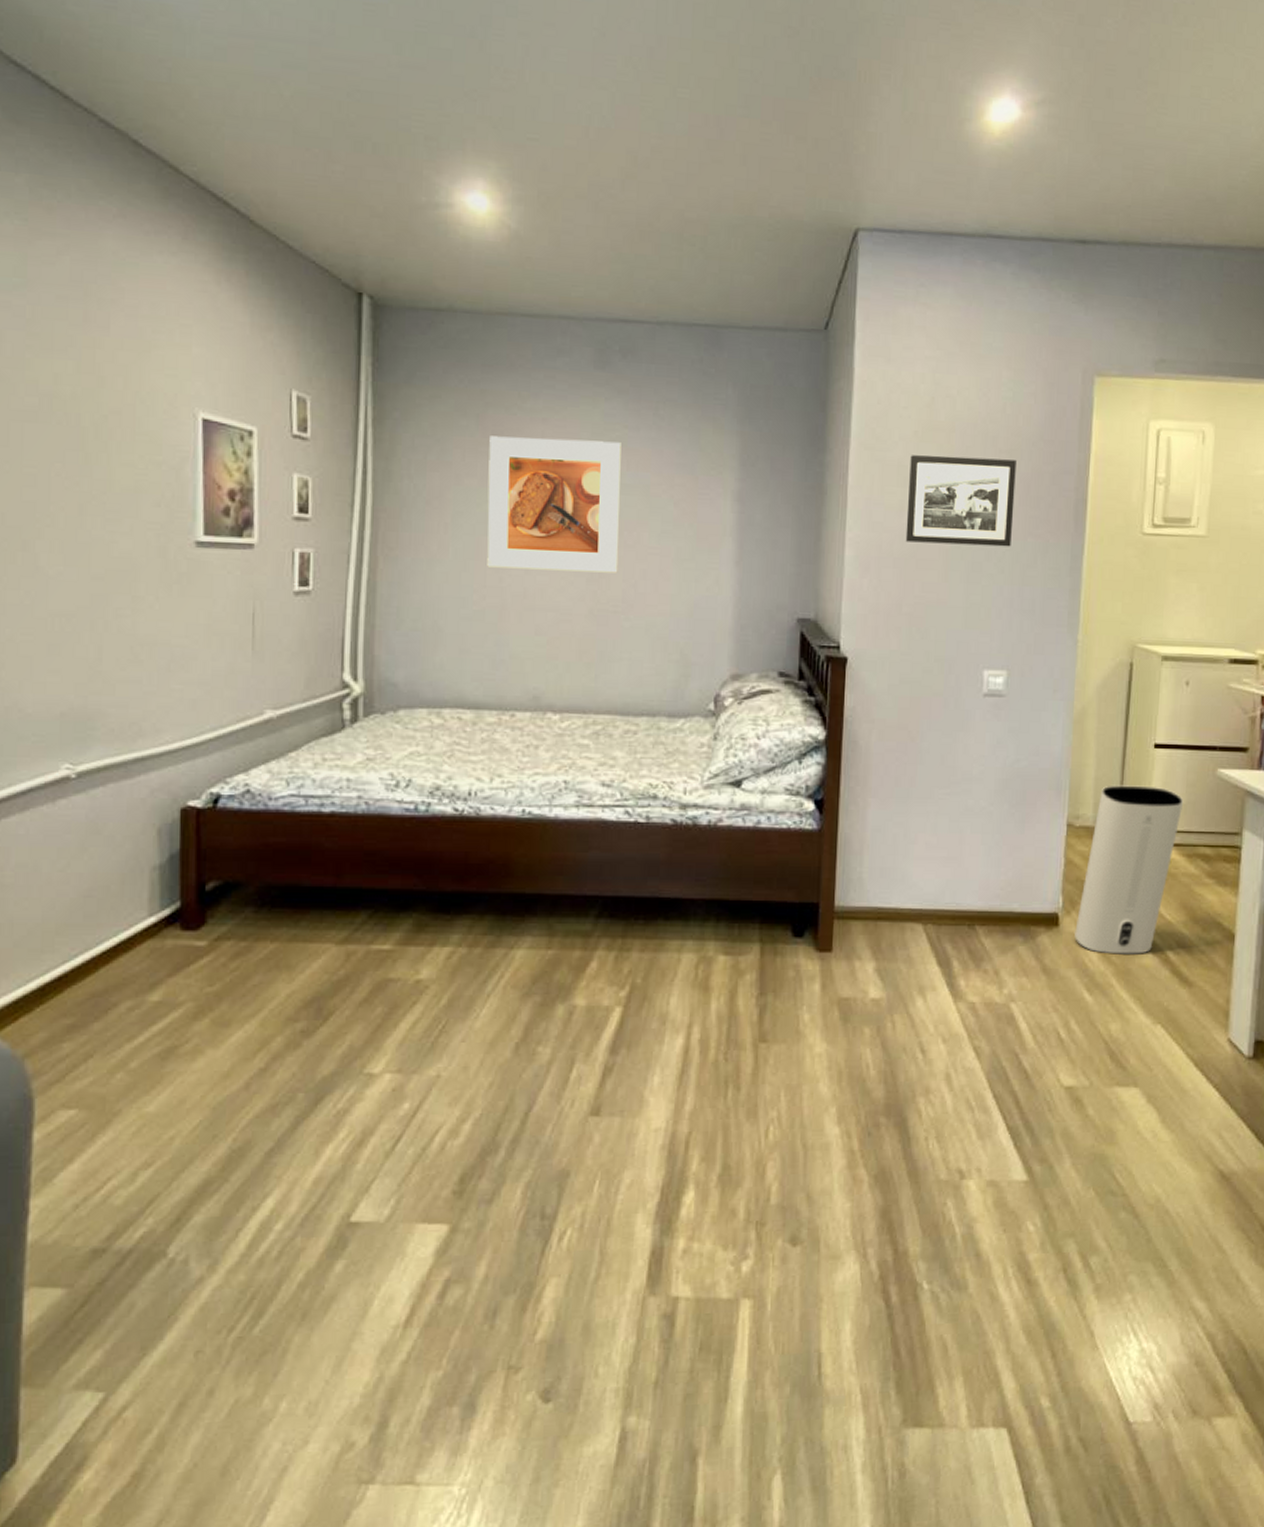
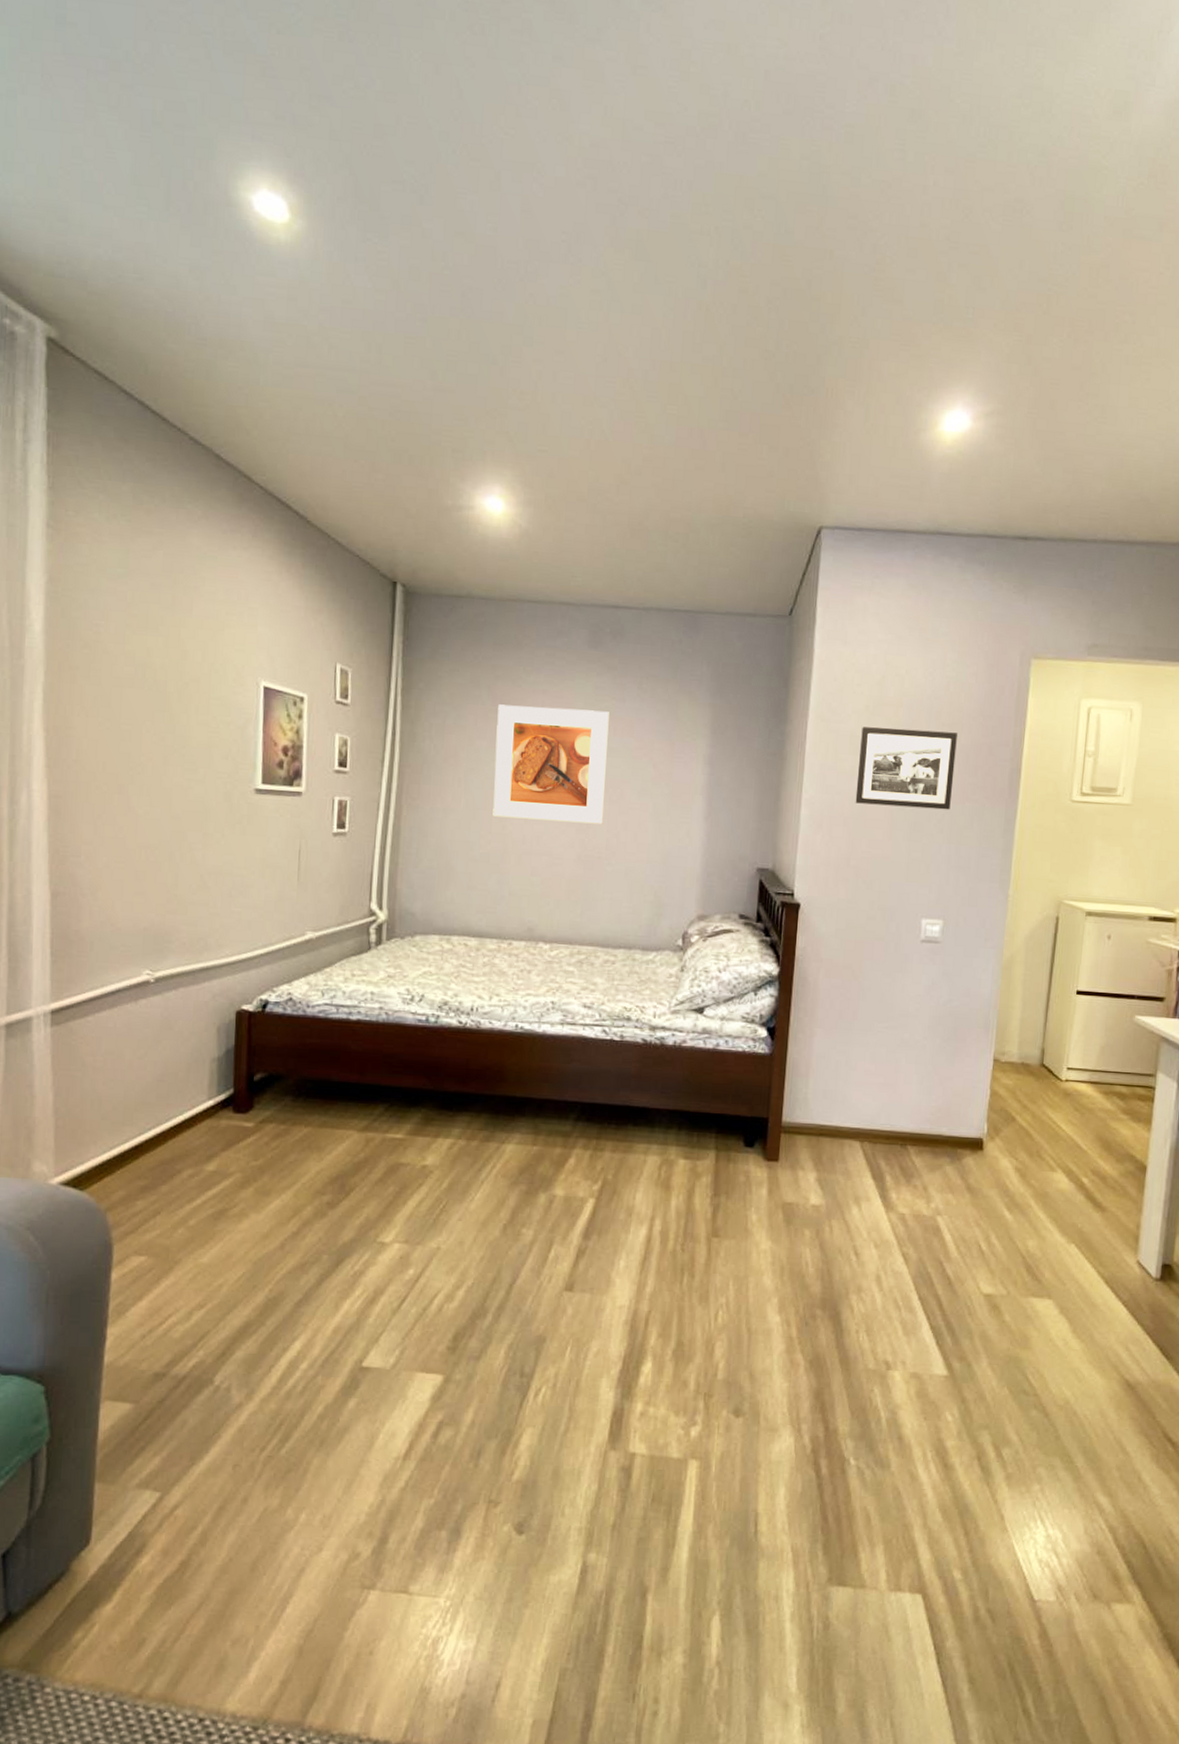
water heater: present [1075,785,1184,954] -> none [997,1026,1103,1180]

